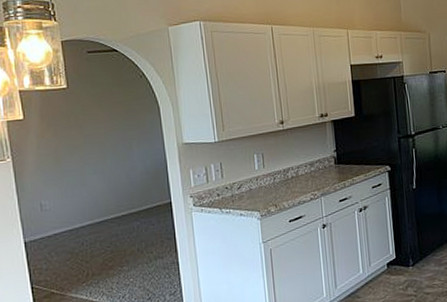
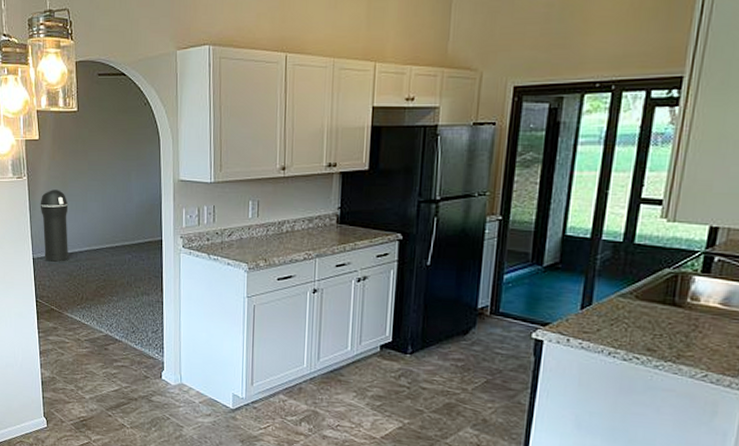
trash can: none [29,167,69,243] -> present [40,190,69,262]

